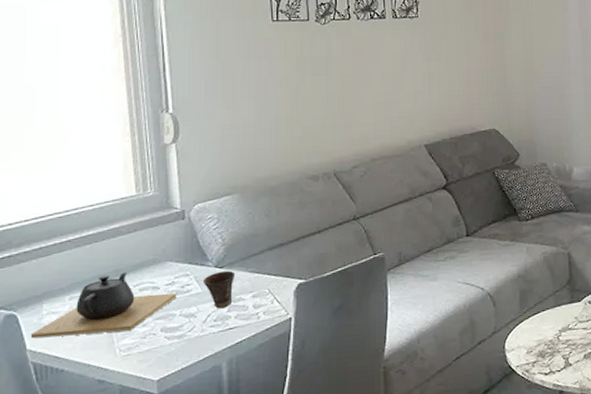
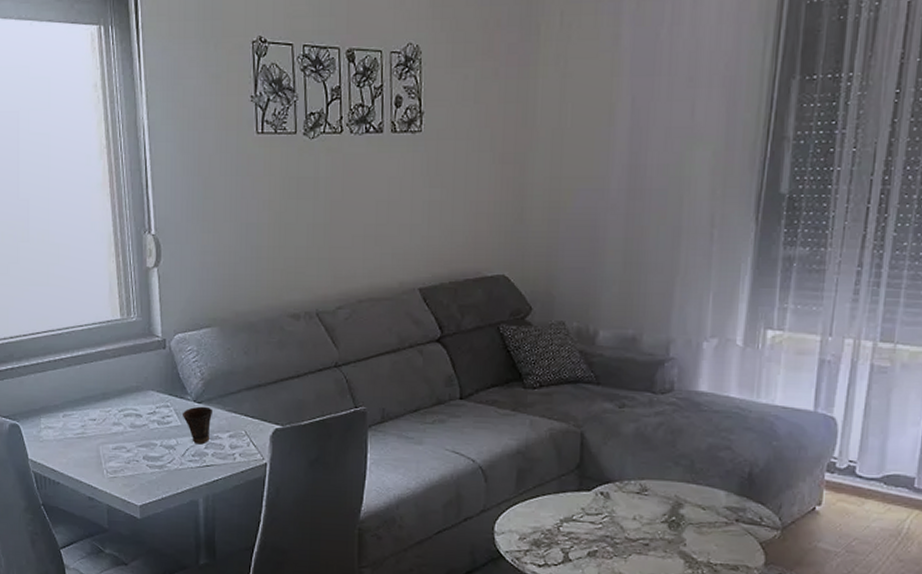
teapot: present [30,272,177,339] -> none [31,396,158,454]

